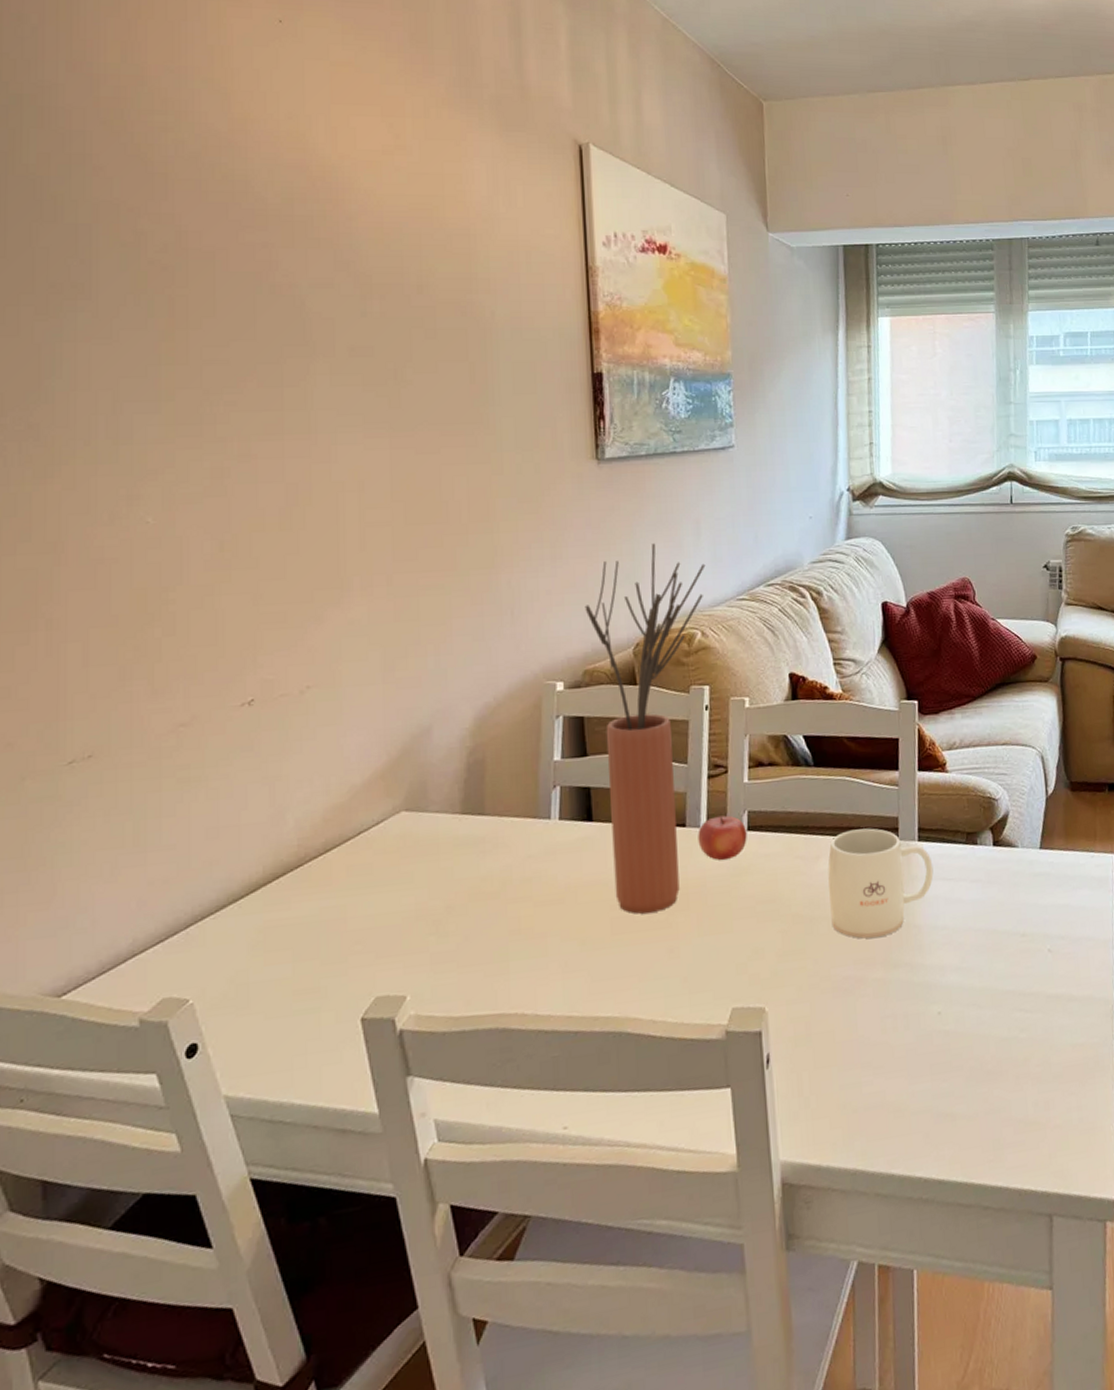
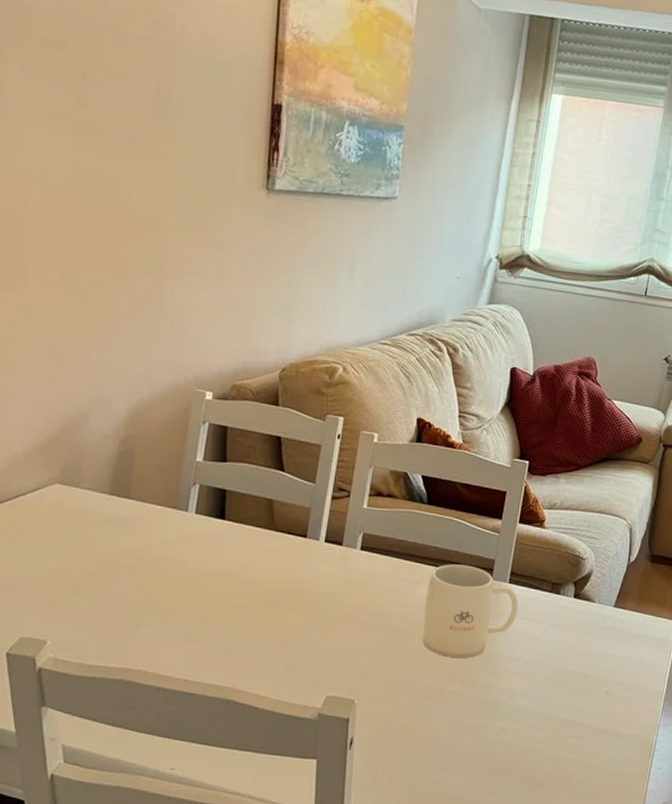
vase: present [585,543,706,914] -> none [237,278,355,606]
fruit: present [698,815,747,861] -> none [316,533,360,572]

